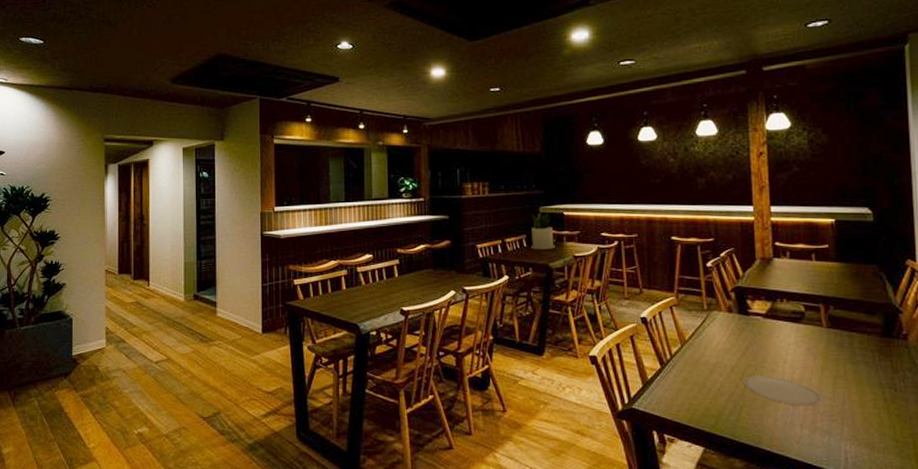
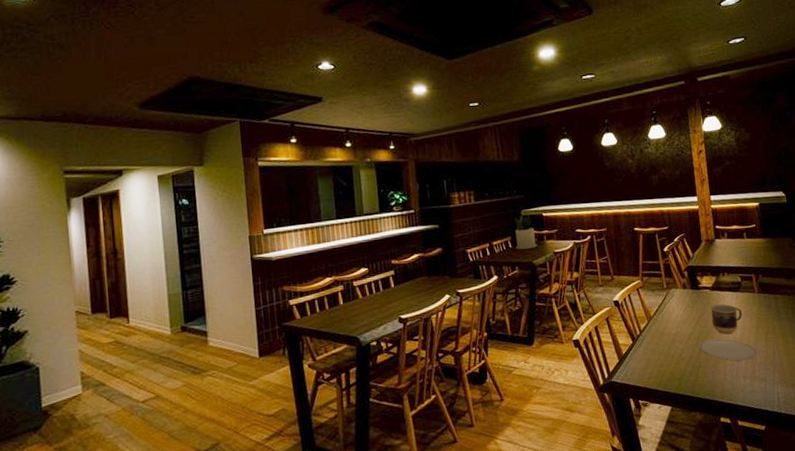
cup: none [762,335,804,373] -> present [710,304,742,335]

